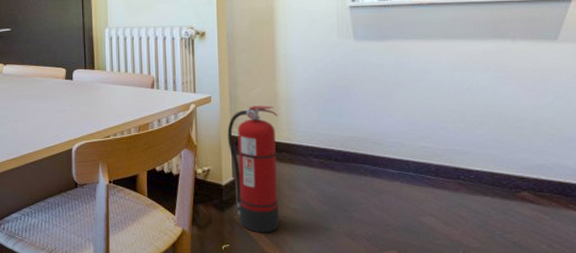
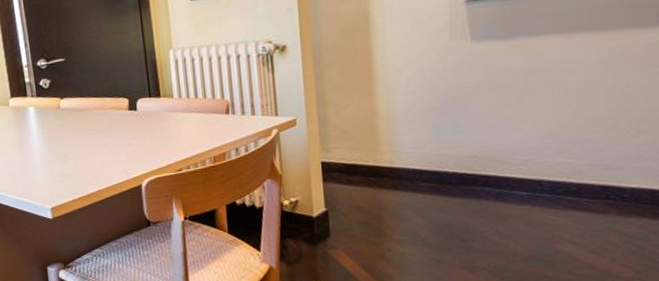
fire extinguisher: present [227,105,279,233] -> none [316,125,382,268]

